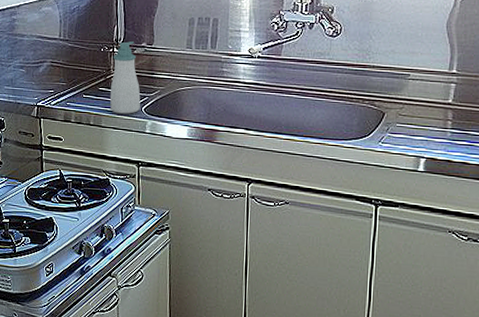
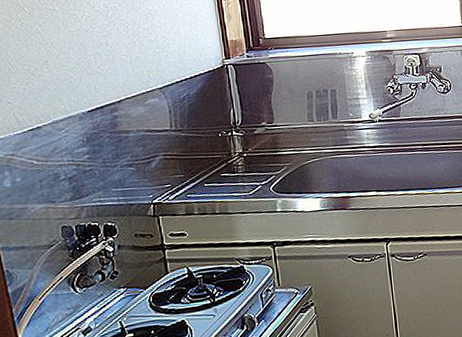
soap bottle: present [110,41,141,114] -> none [232,122,268,197]

